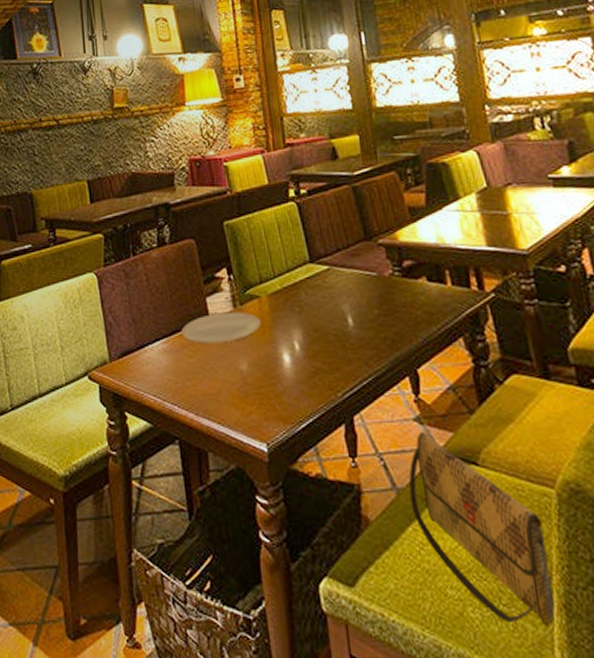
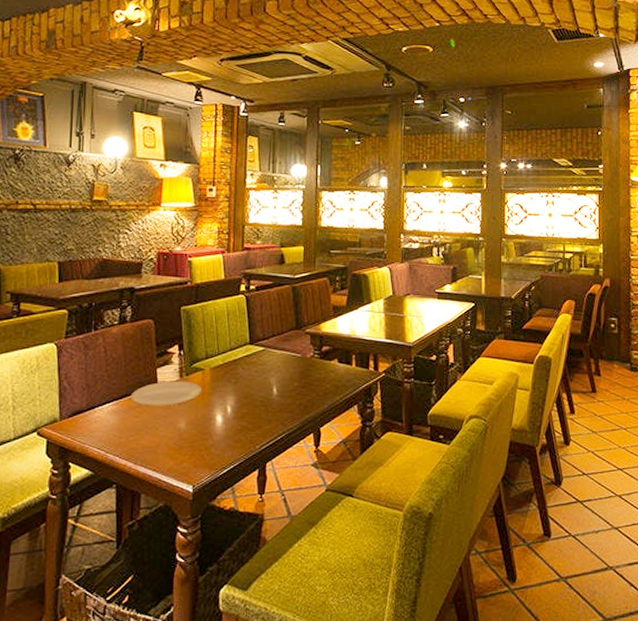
shoulder bag: present [408,433,555,626] -> none [300,475,391,605]

